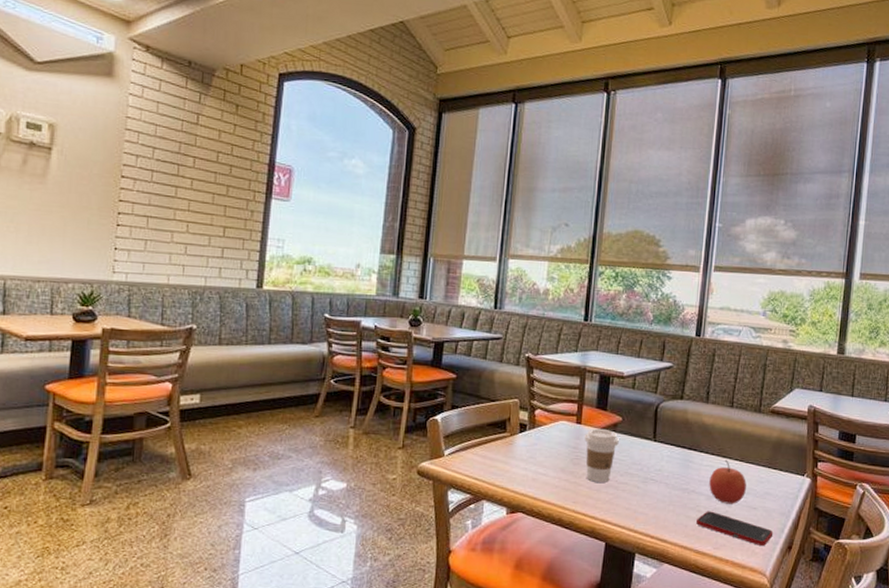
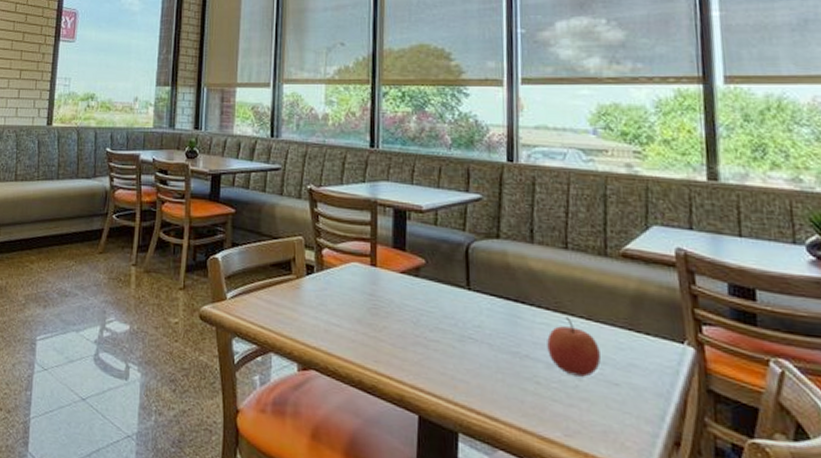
coffee cup: present [584,428,619,483] -> none [382,272,424,339]
cell phone: present [696,511,774,546] -> none [536,383,650,438]

